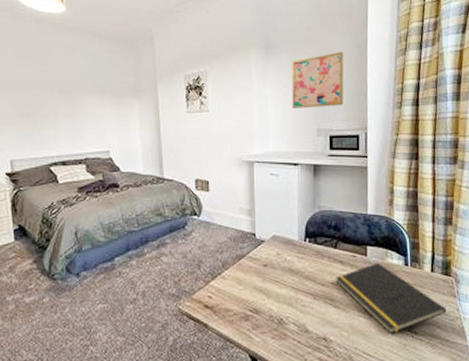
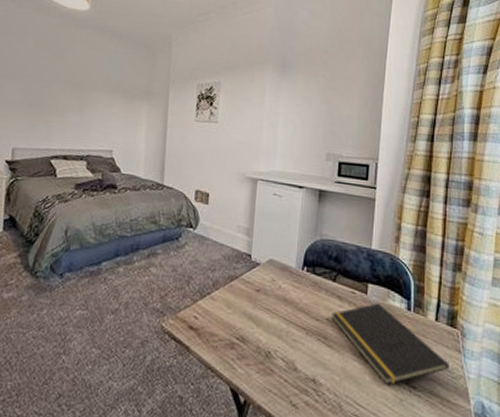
wall art: present [291,51,344,108] -> none [303,78,361,133]

